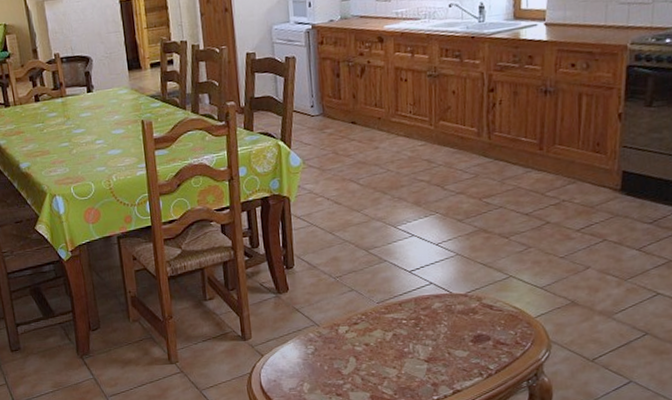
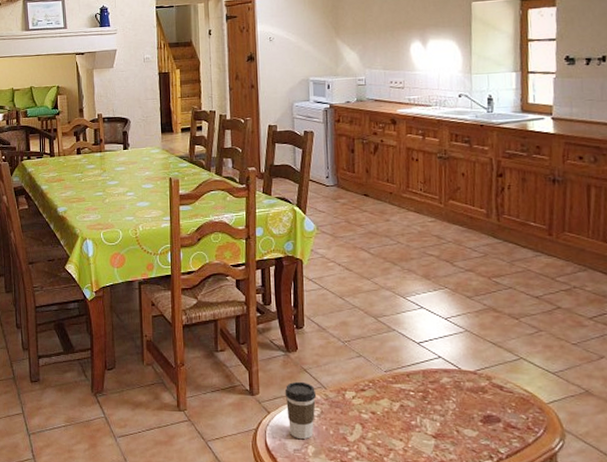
coffee cup: none [277,321,309,377] -> present [284,381,316,439]

